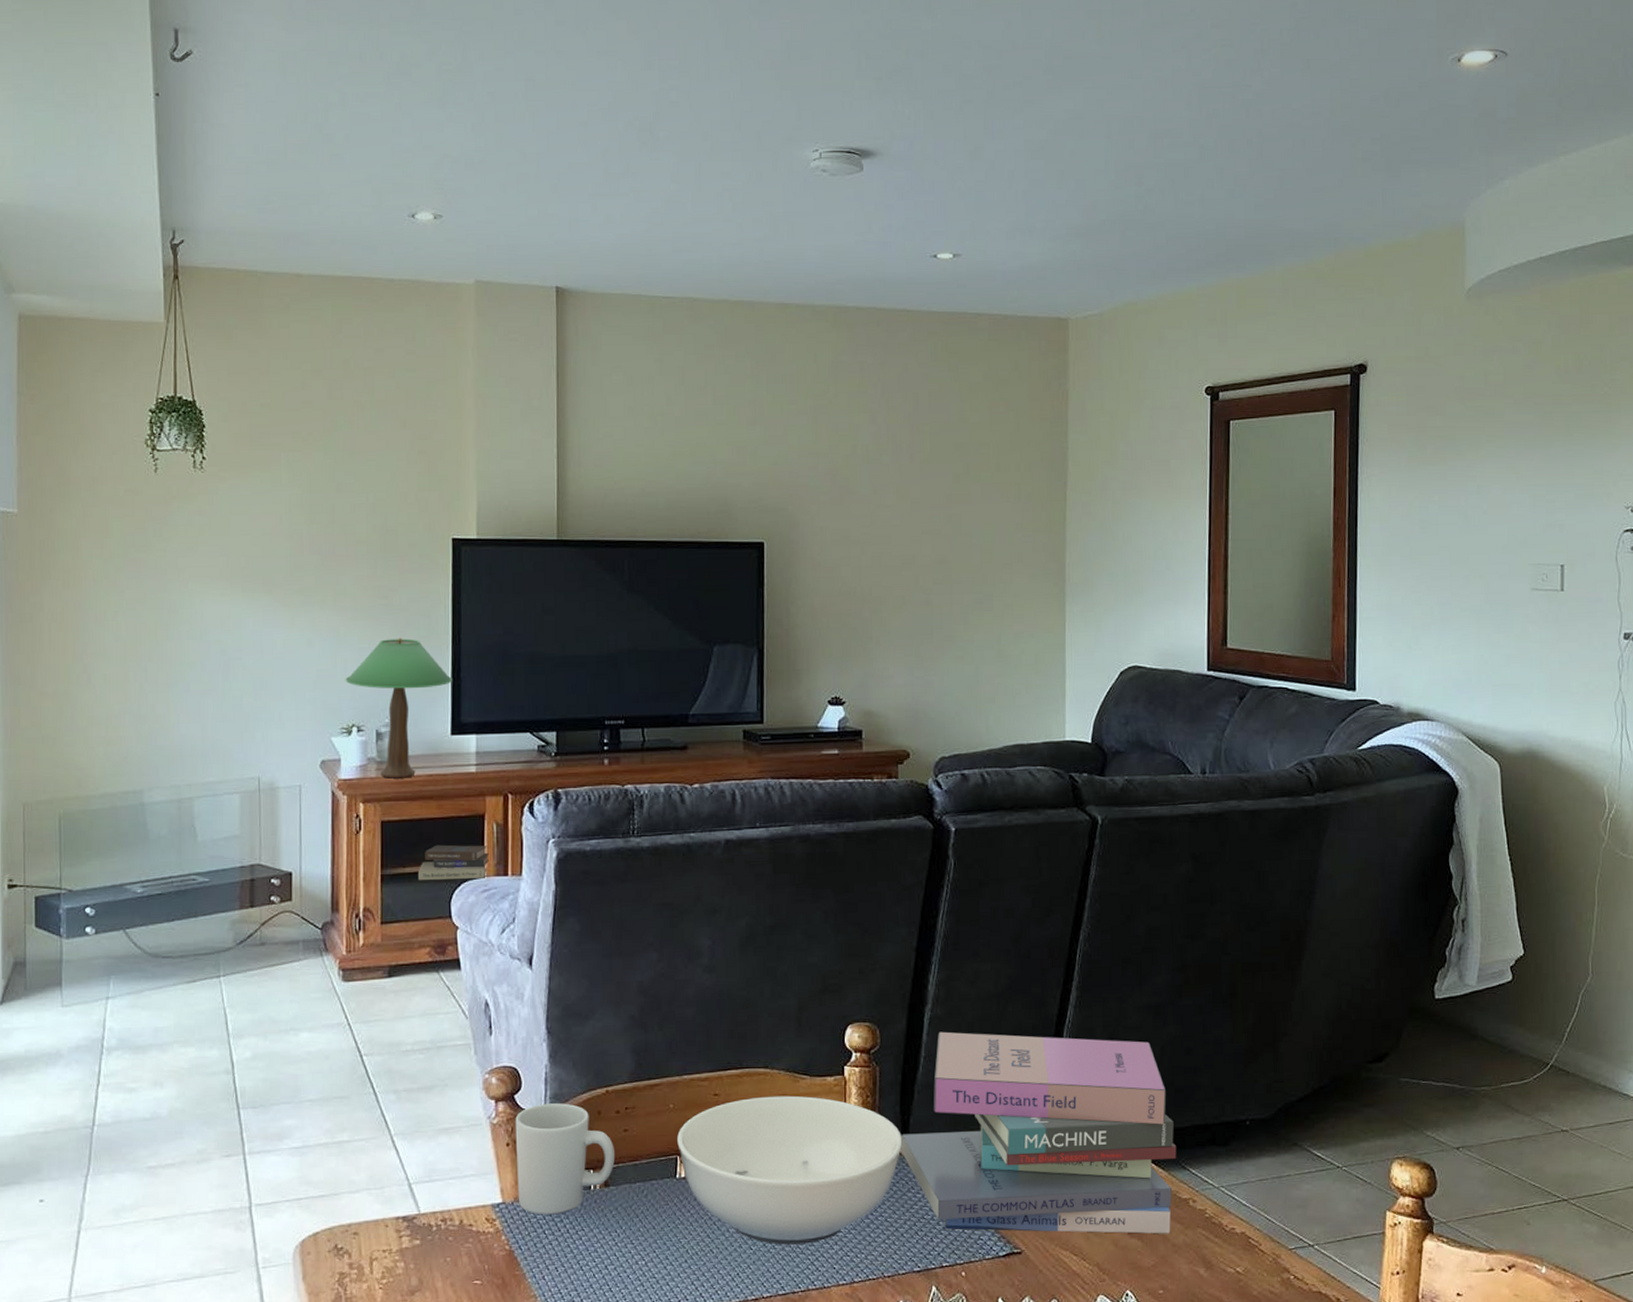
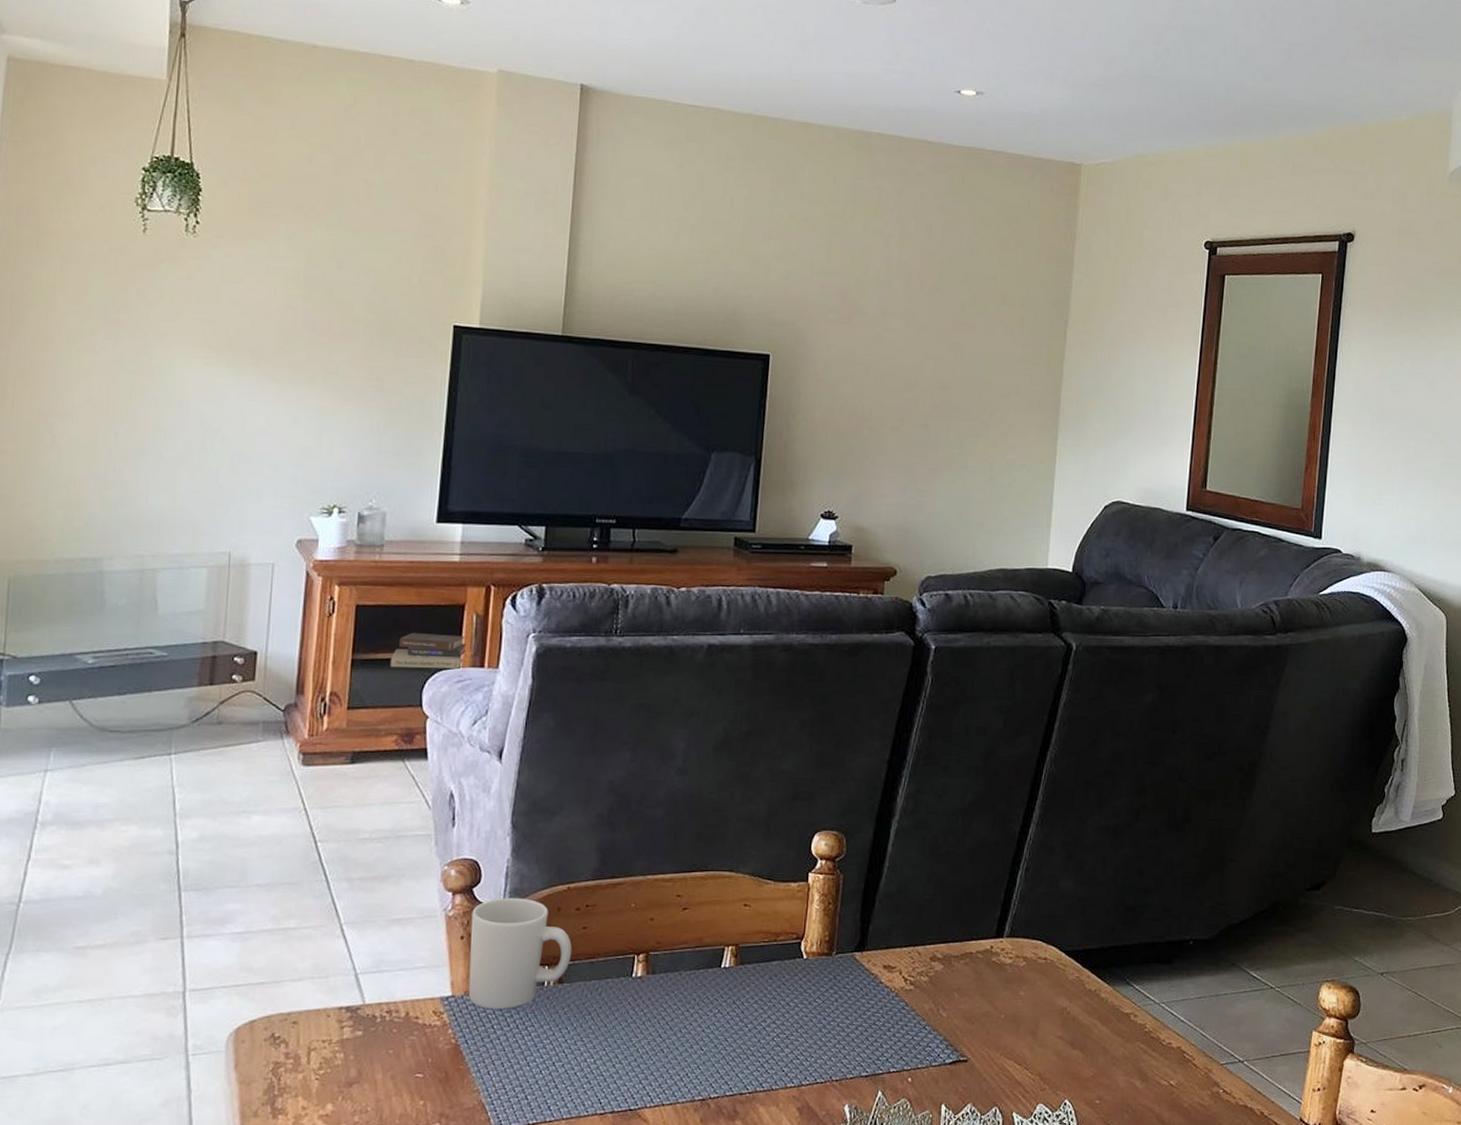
table lamp: present [345,637,453,779] -> none [330,421,443,563]
bowl: present [677,1095,903,1245] -> none [636,899,861,1047]
books: present [900,1031,1177,1234] -> none [857,843,1123,1047]

